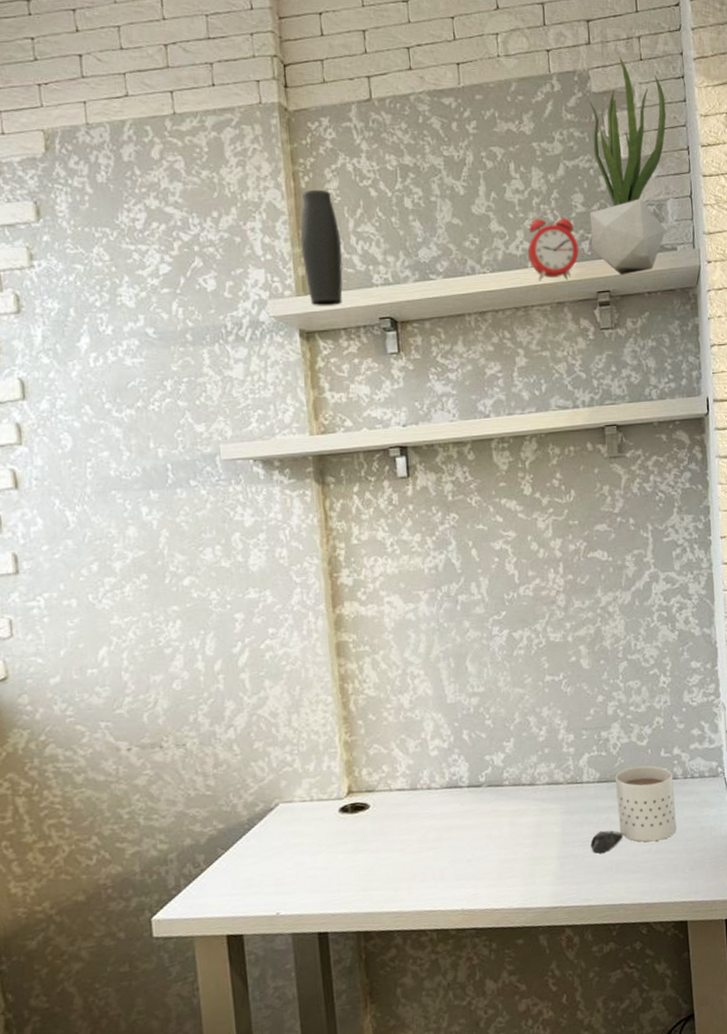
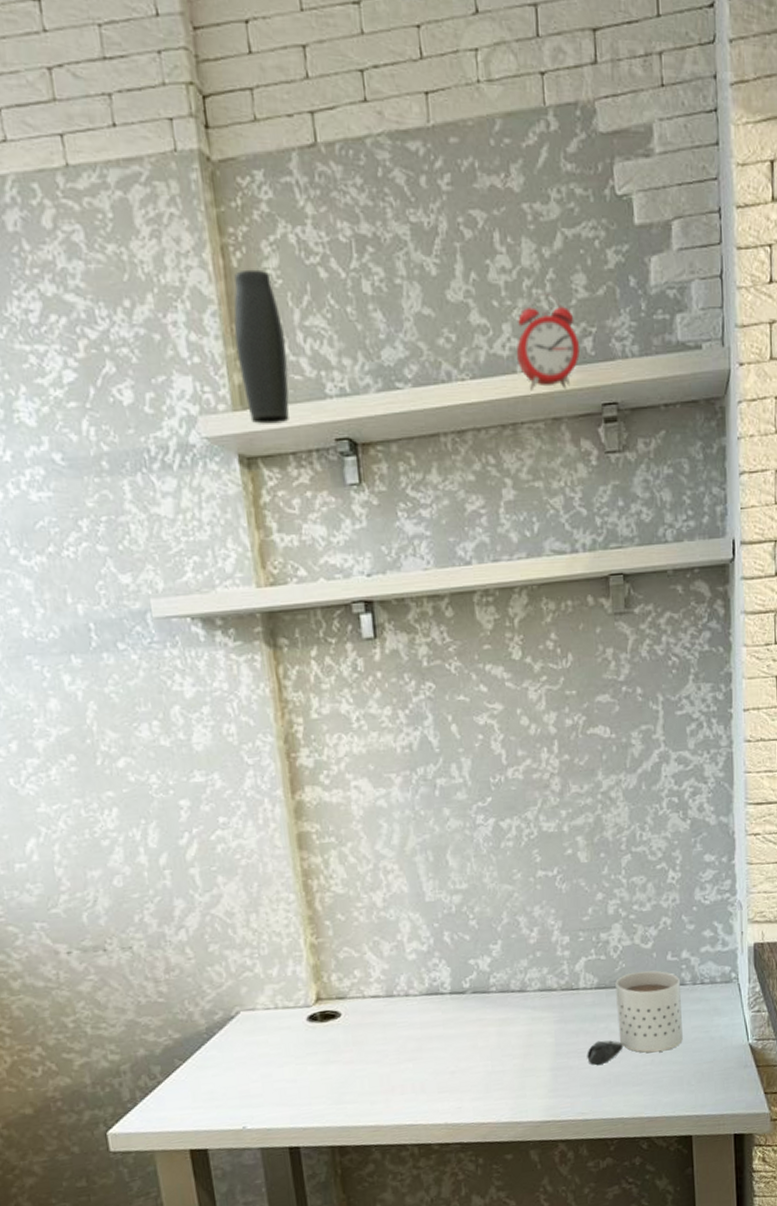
potted plant: present [589,57,667,275] -> none [593,82,693,382]

